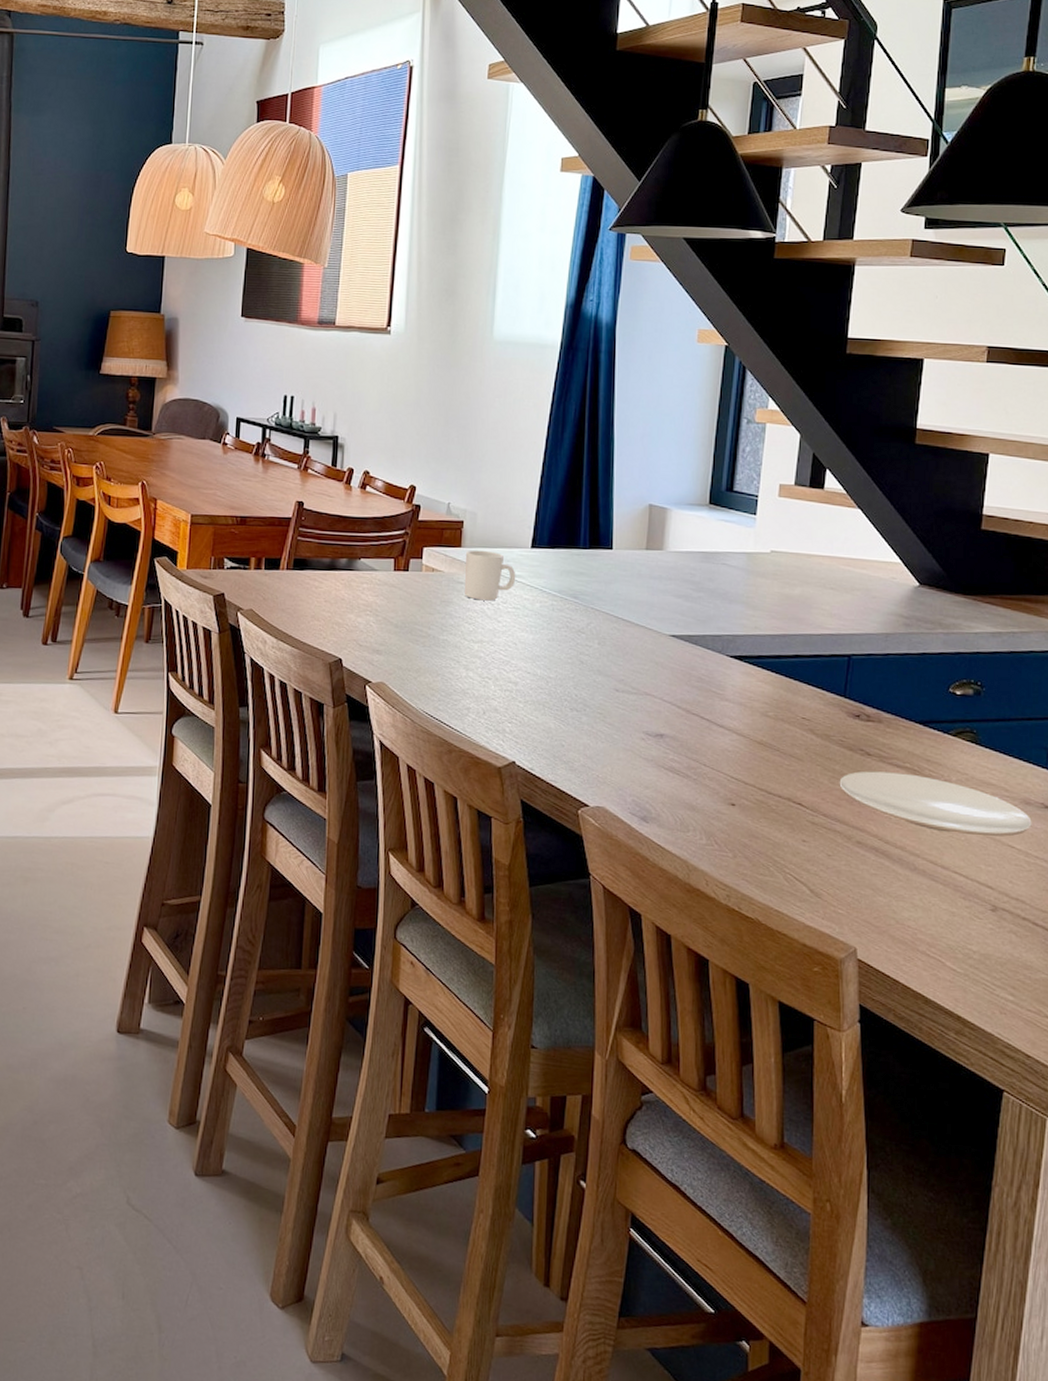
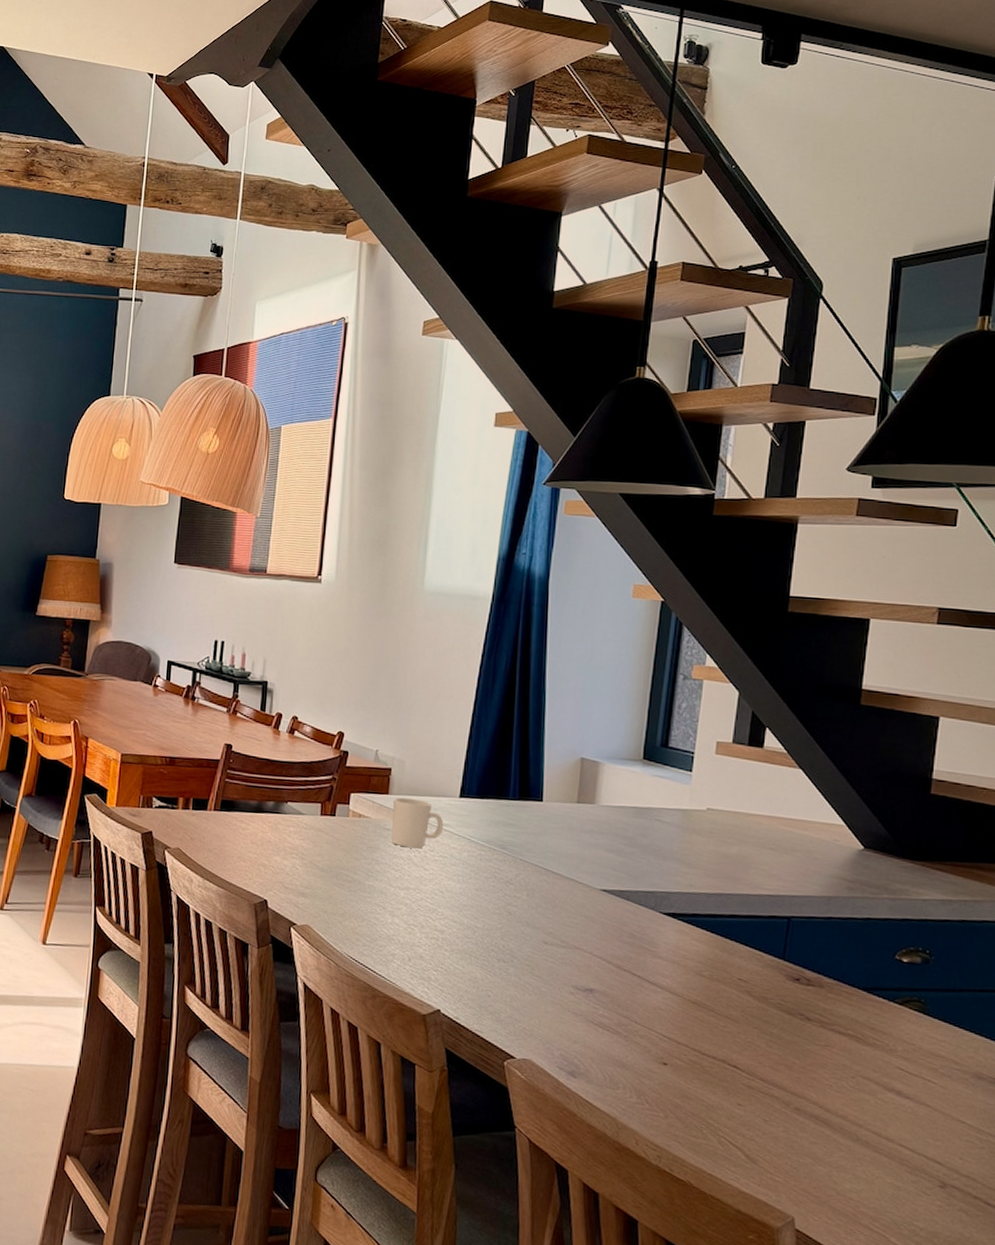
plate: present [839,771,1032,837] -> none [777,1036,984,1111]

